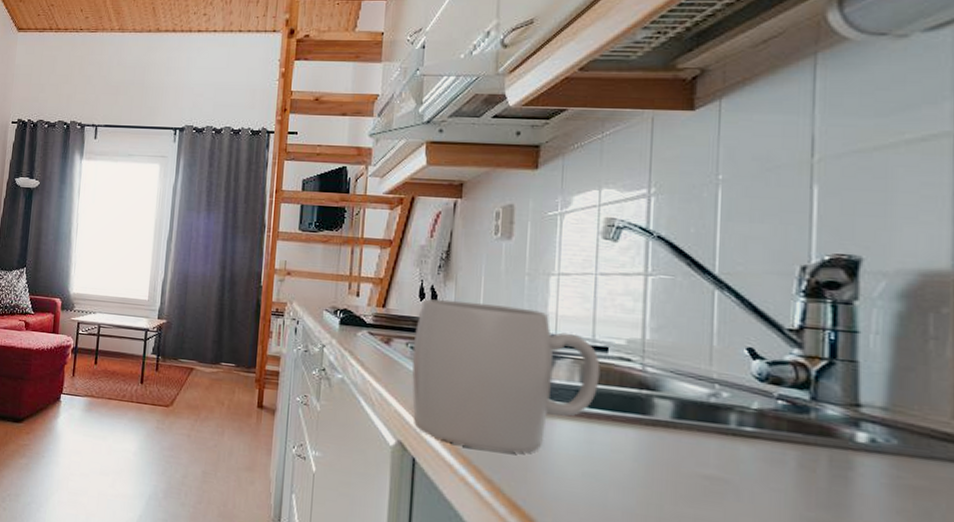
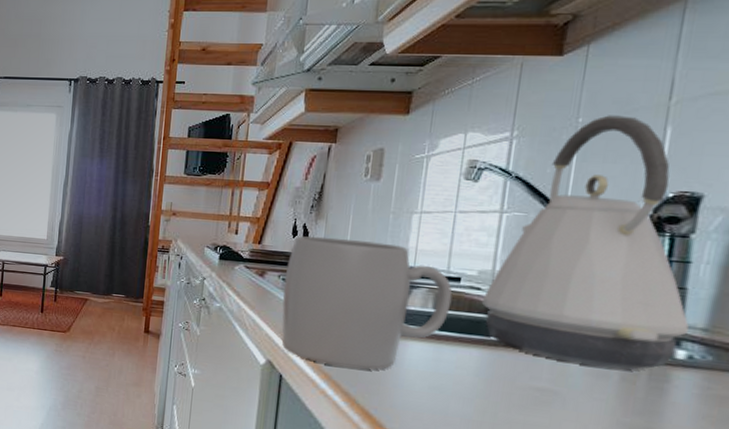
kettle: none [633,172,866,455] -> present [481,115,689,370]

